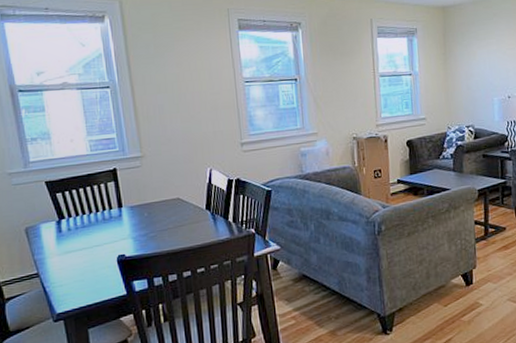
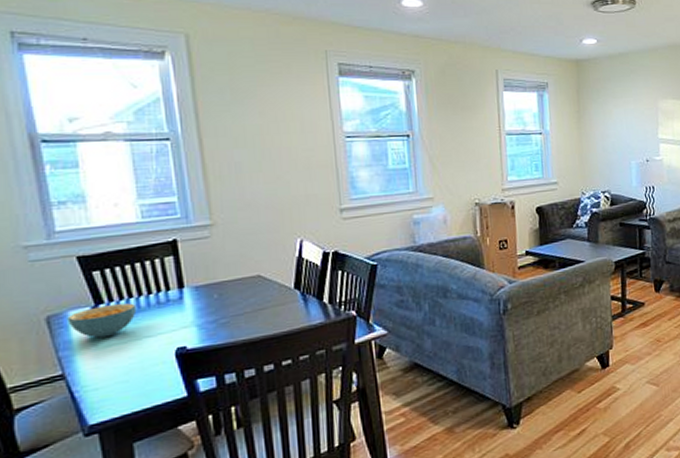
cereal bowl: none [40,219,89,246] -> present [67,303,137,339]

